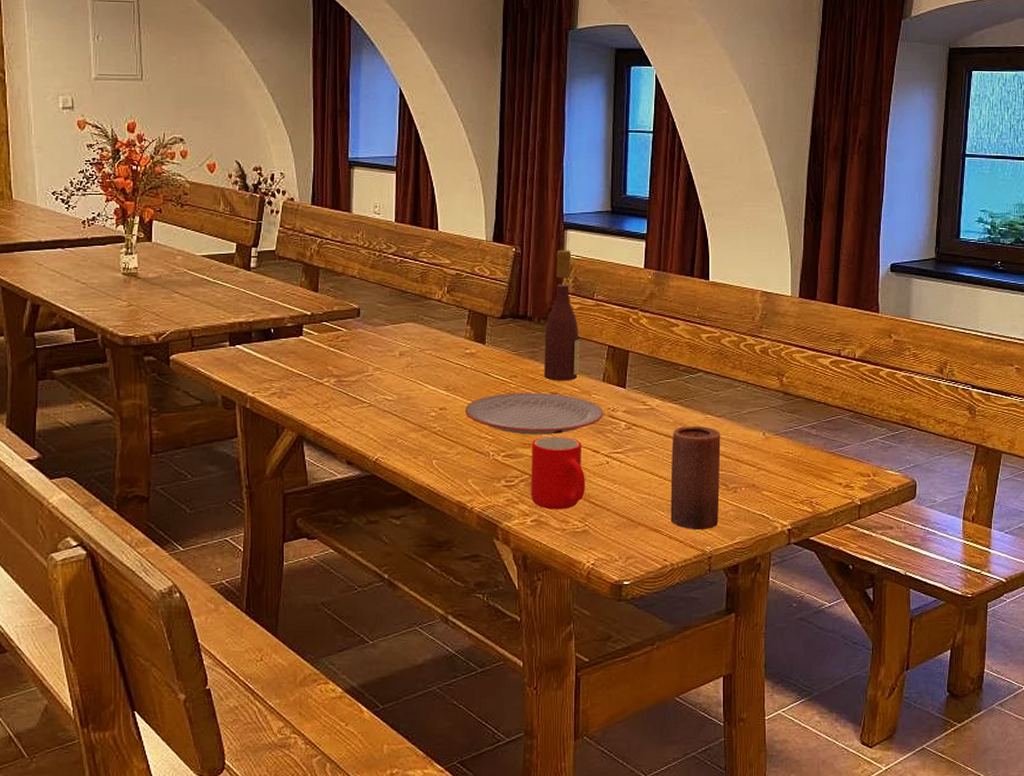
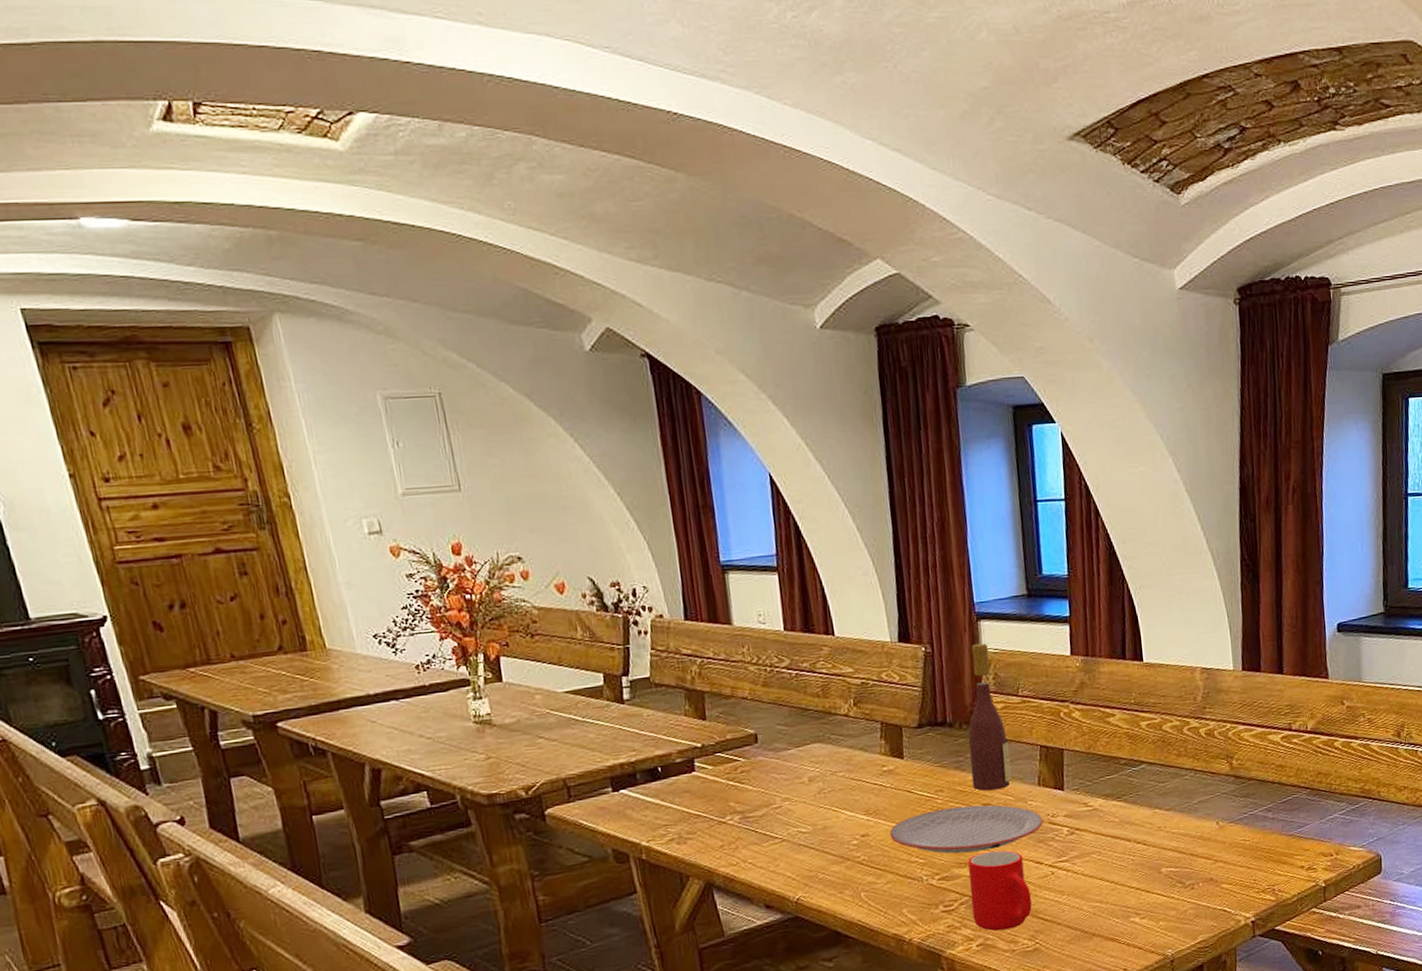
candle: present [670,425,721,531] -> none [1120,822,1178,934]

